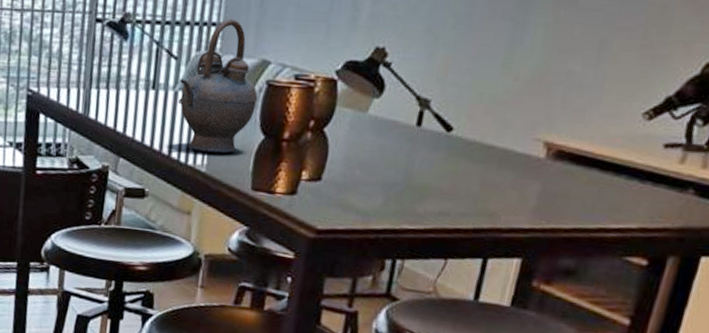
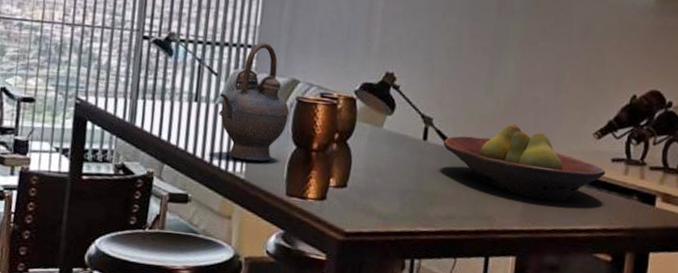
fruit bowl: none [441,105,654,196] -> present [443,124,606,202]

